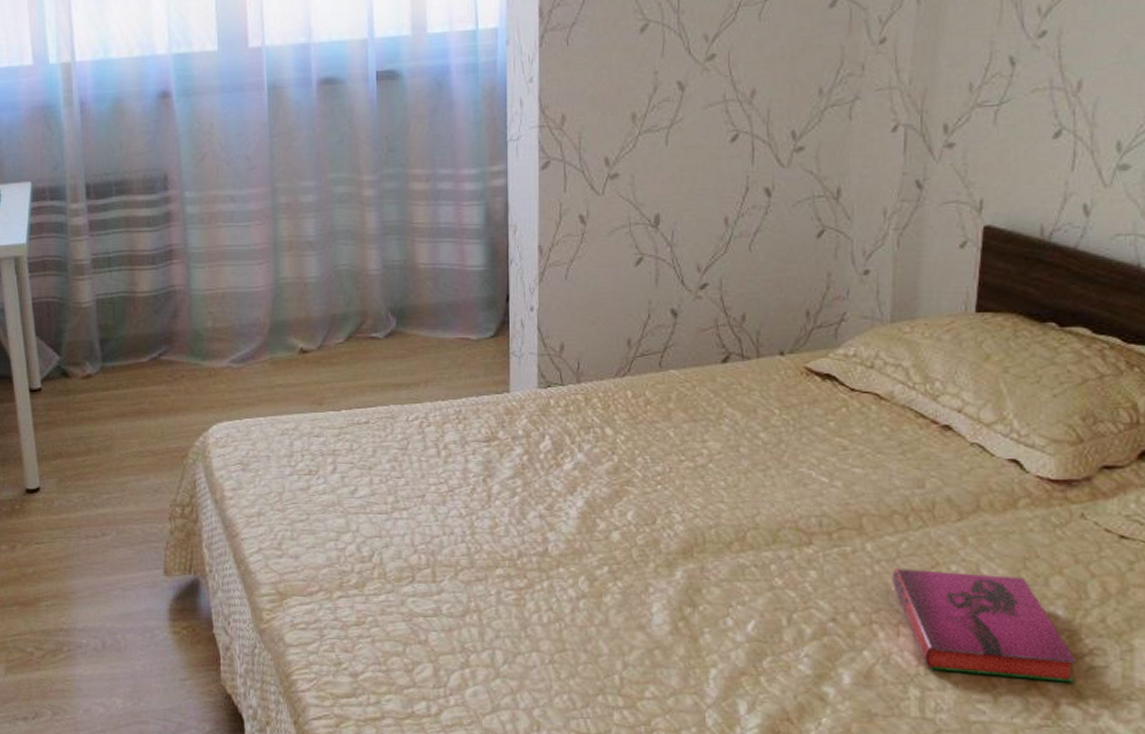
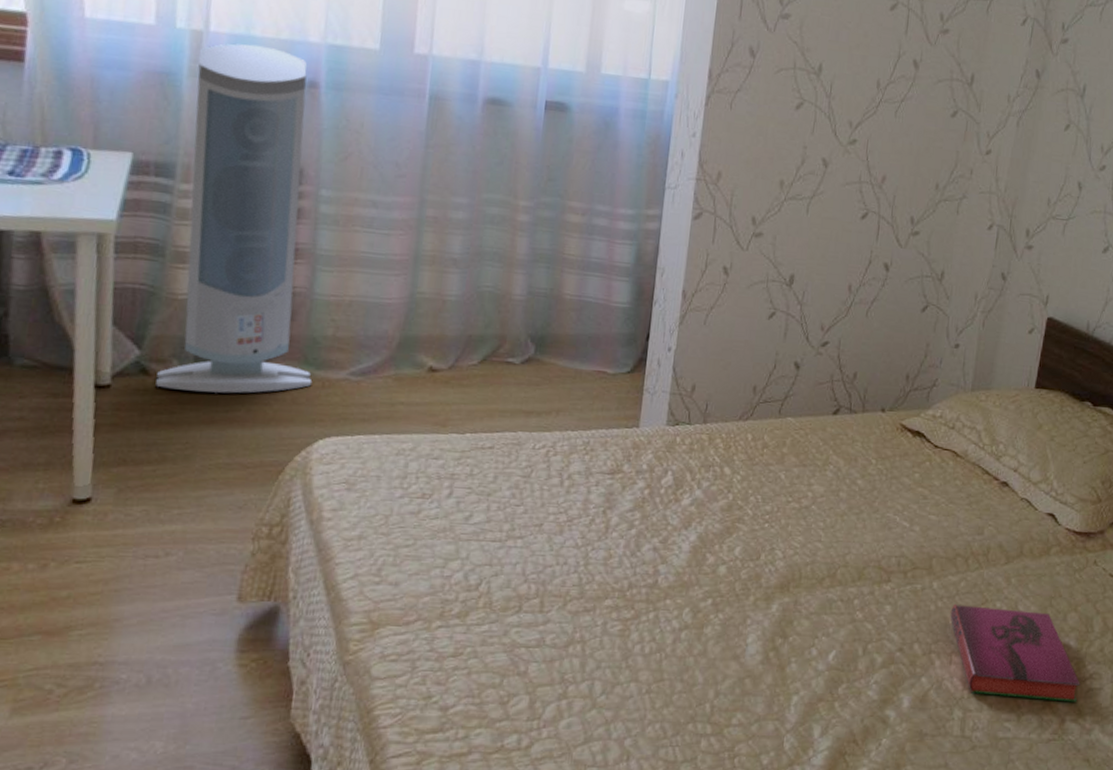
air purifier: none [70,66,200,388] -> present [156,43,313,393]

